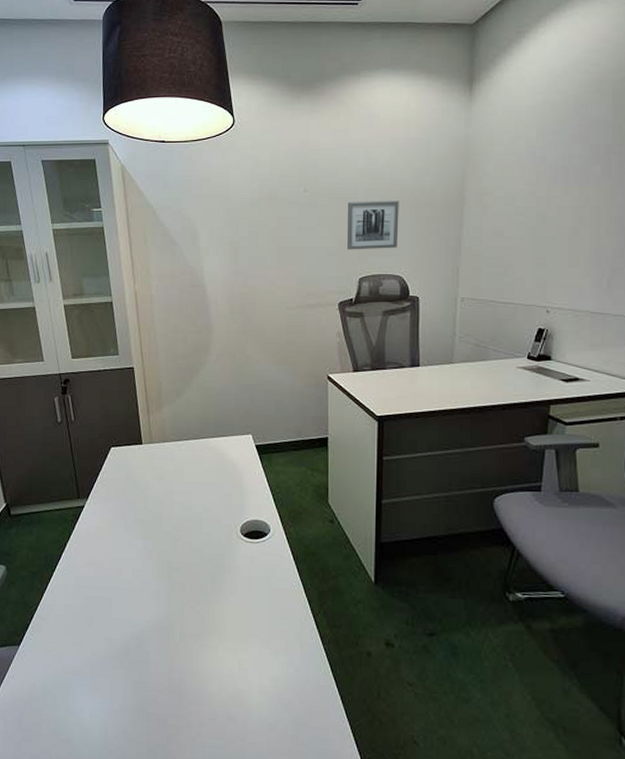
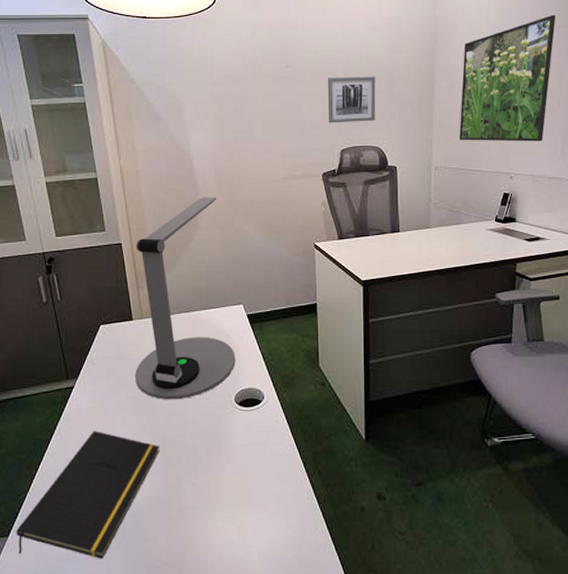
notepad: none [27,551,164,677] -> present [16,431,159,559]
desk lamp: none [143,323,243,527] -> present [135,196,236,400]
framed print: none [490,132,608,273] -> present [459,14,556,142]

